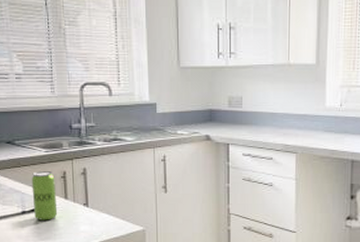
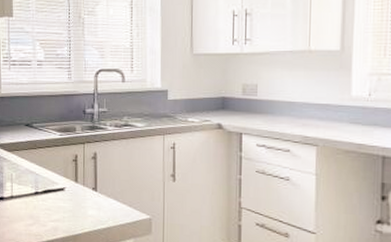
beverage can: present [31,171,58,221] -> none [45,154,68,203]

